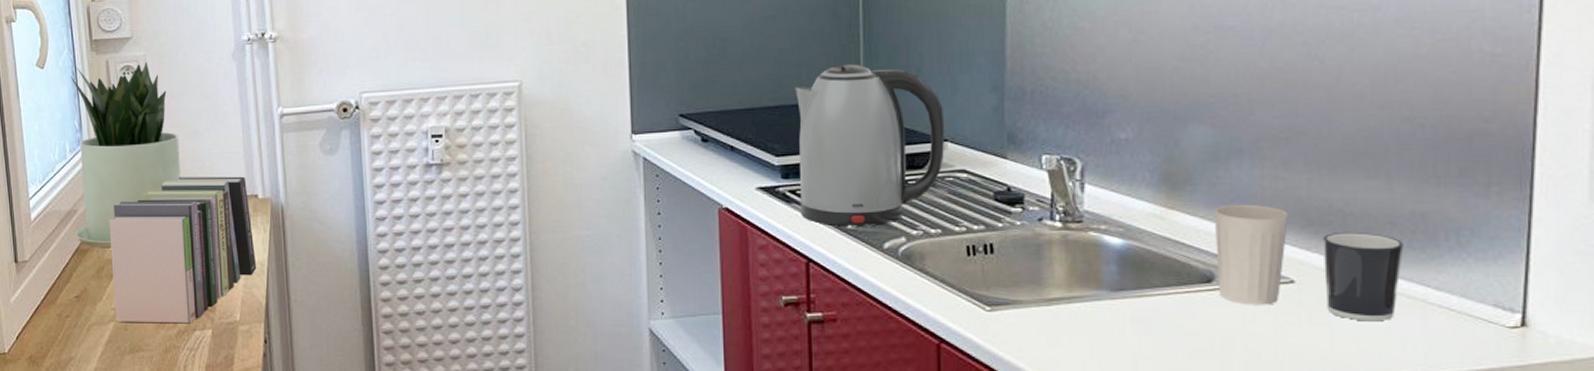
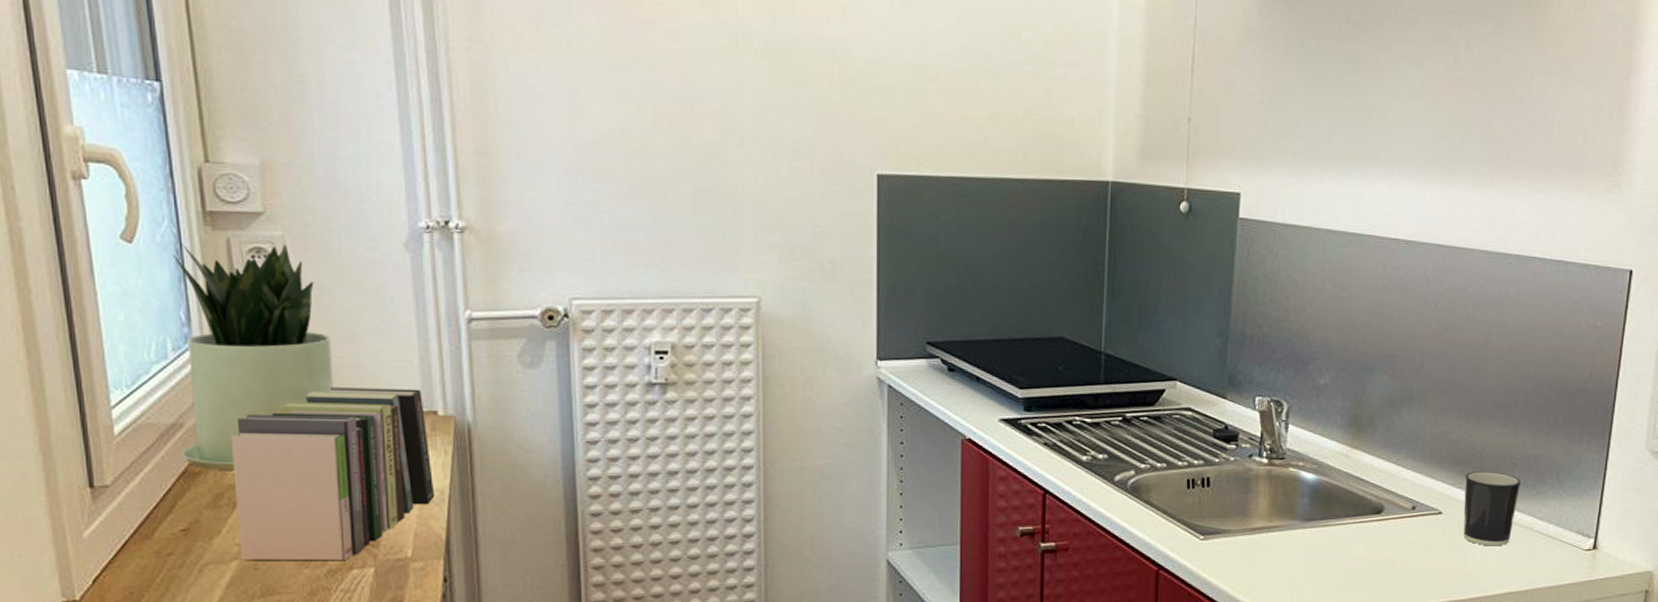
kettle: present [795,64,945,227] -> none [1040,300,1176,460]
cup: present [1213,204,1288,305] -> none [1385,445,1442,533]

